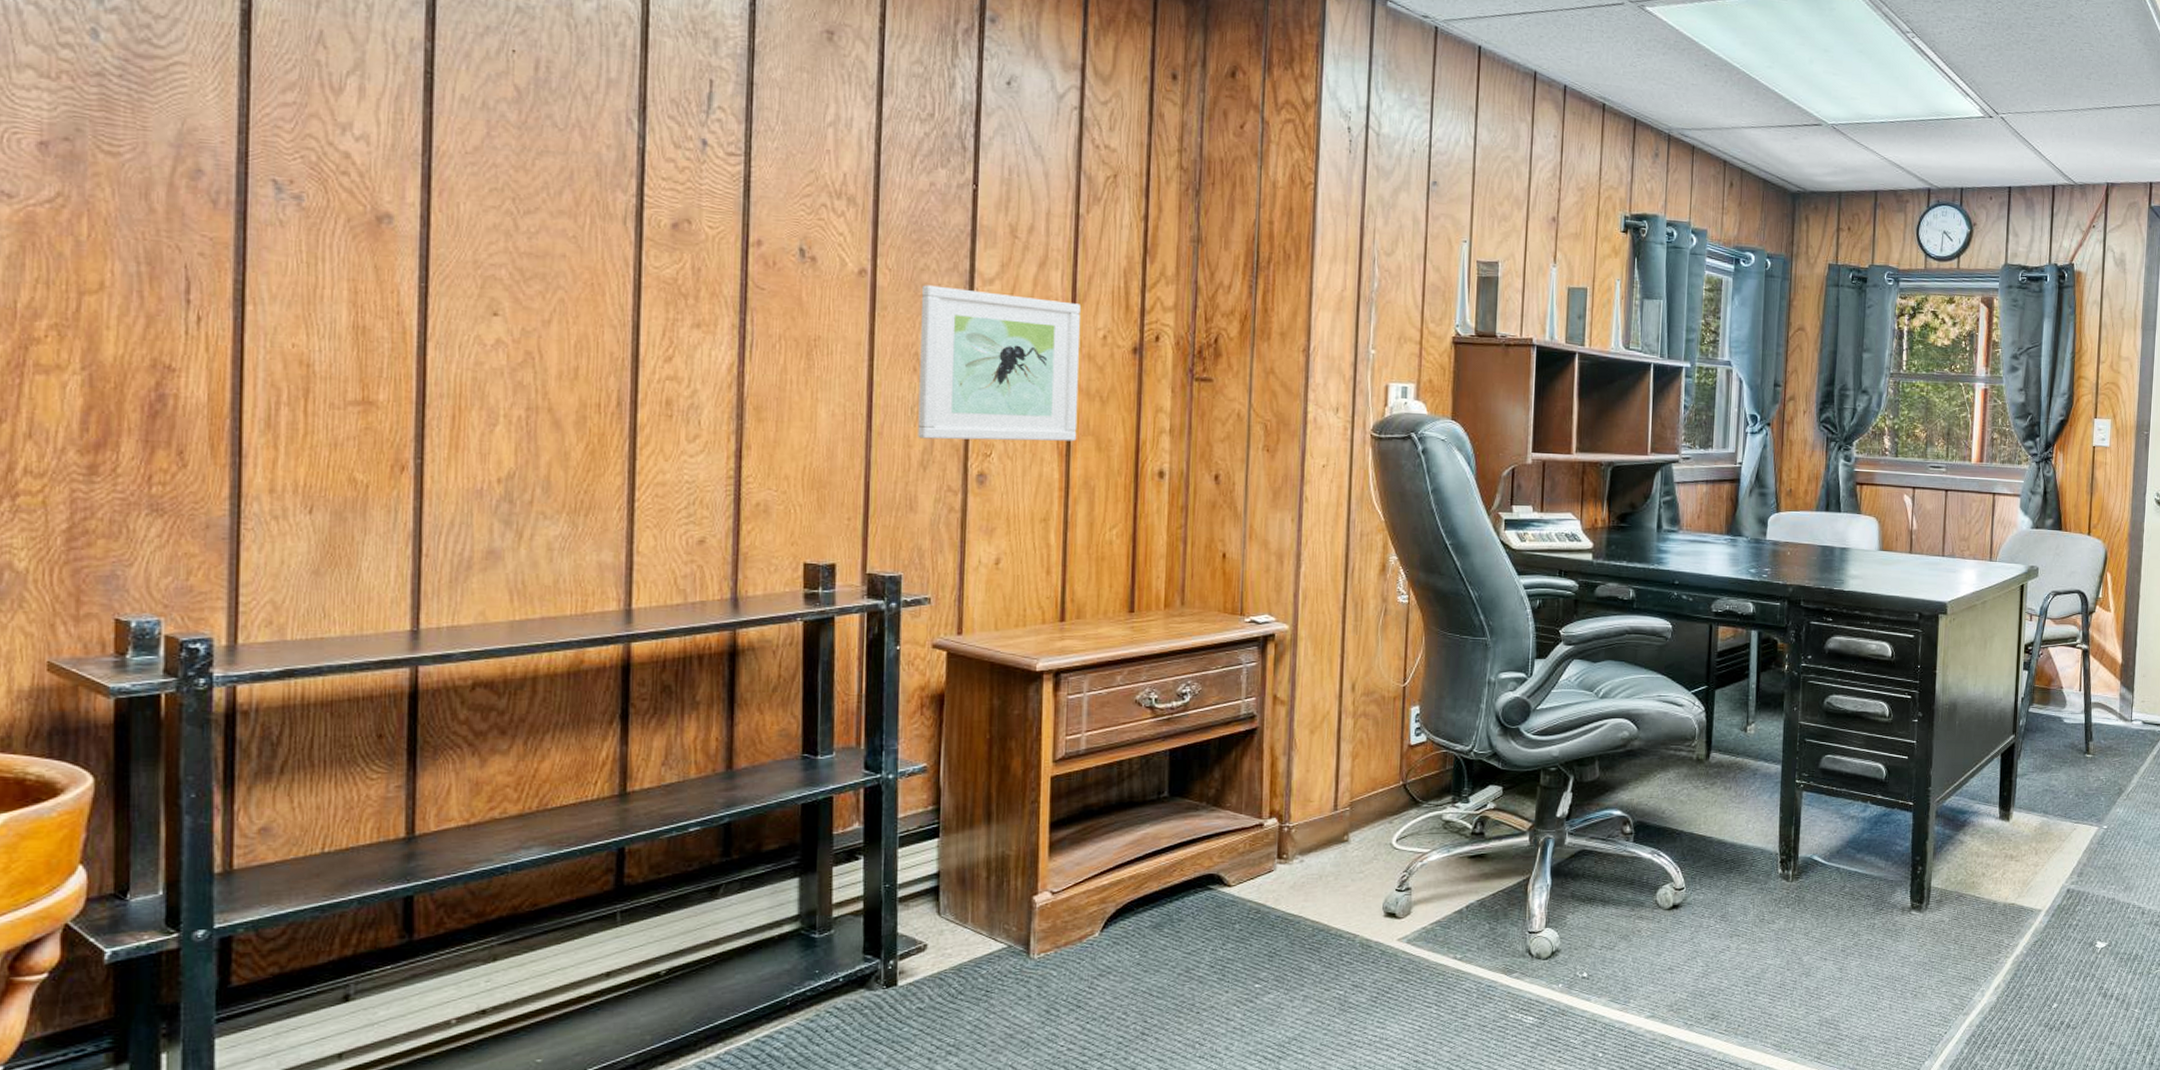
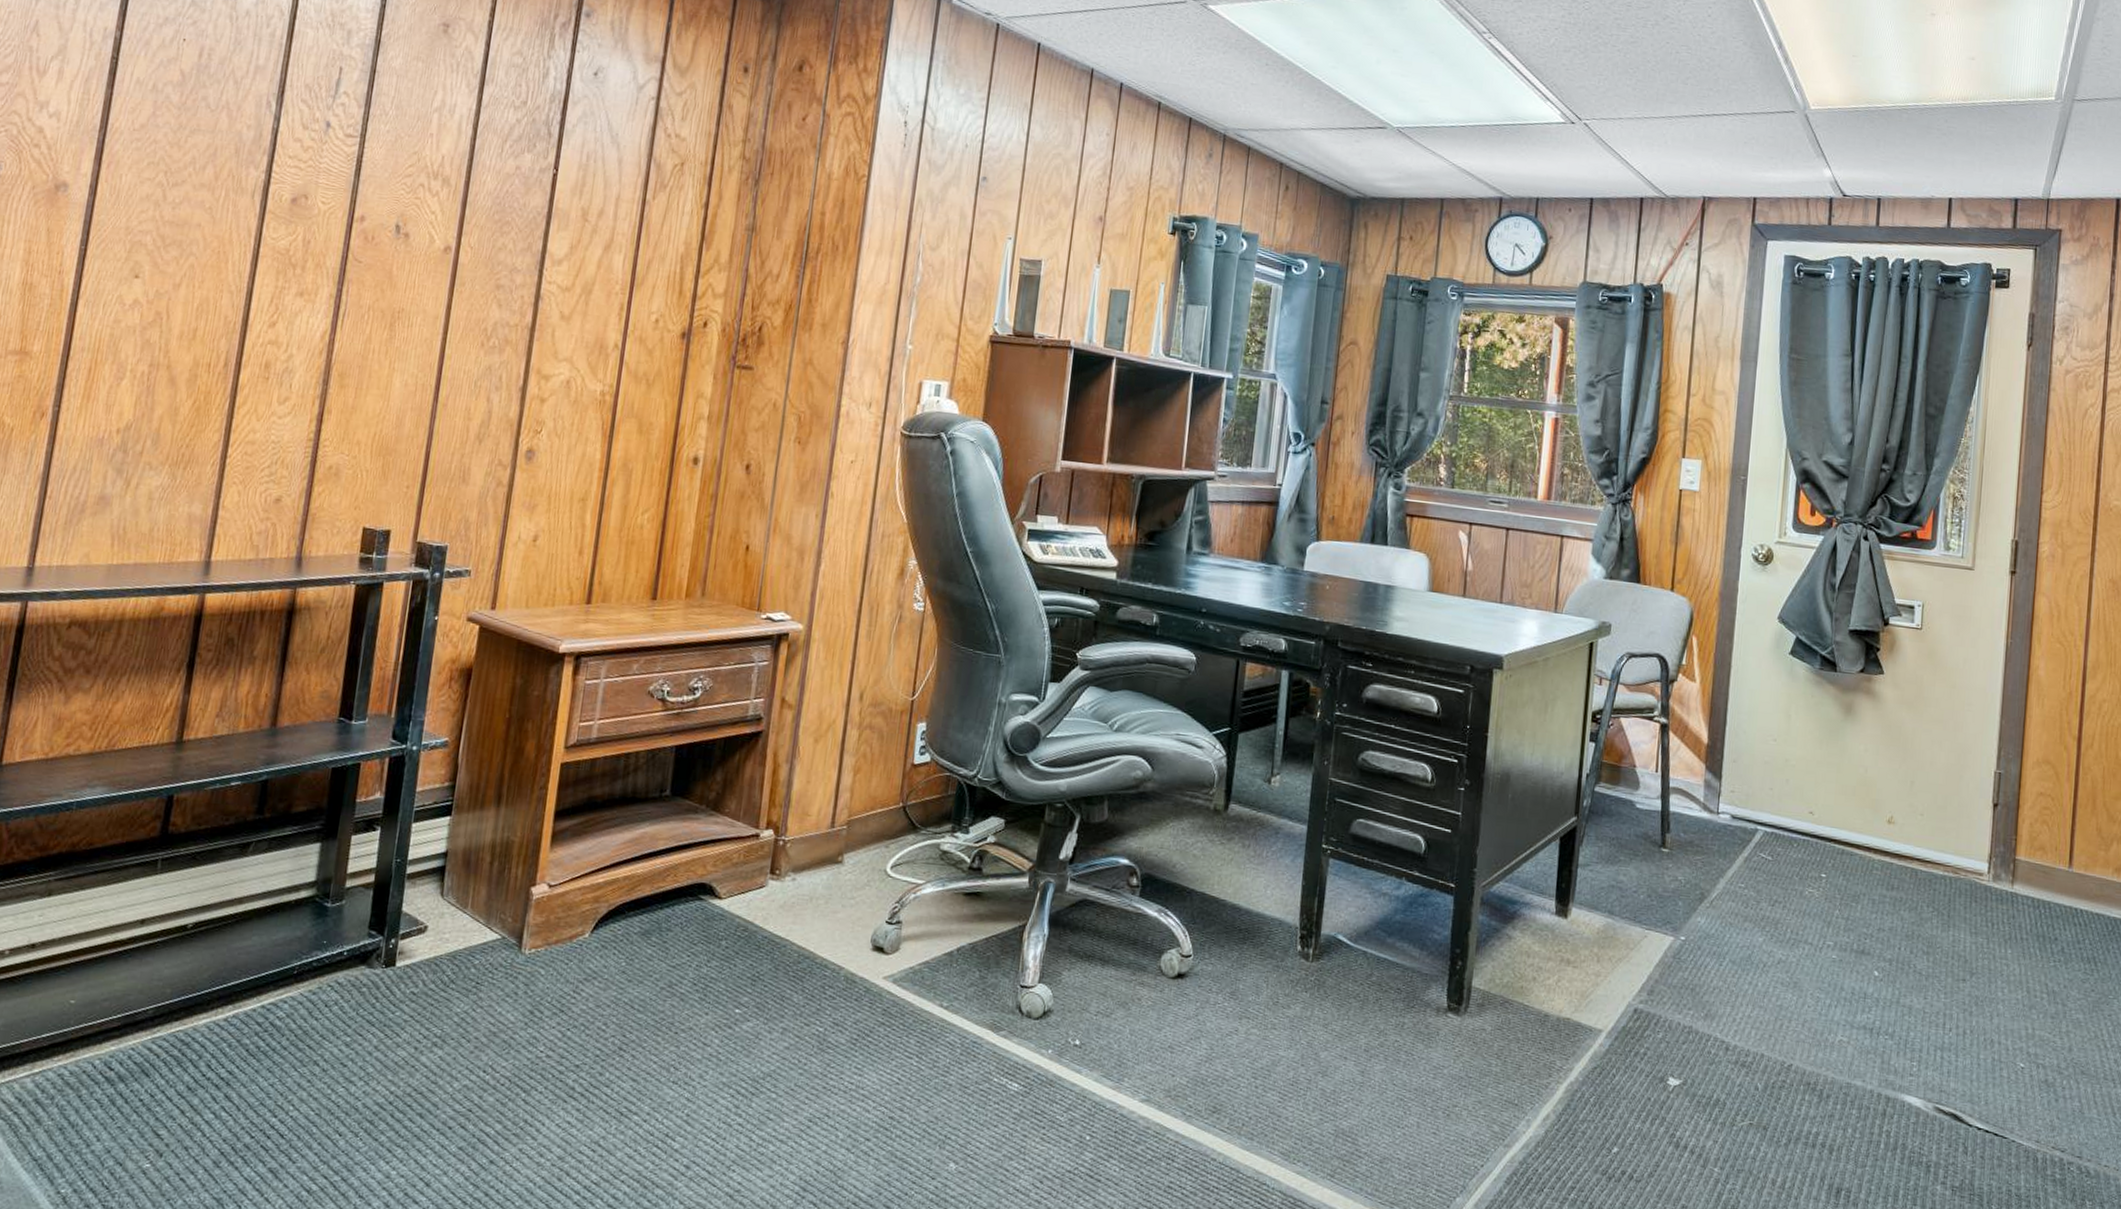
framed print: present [917,285,1080,442] -> none [477,263,638,423]

